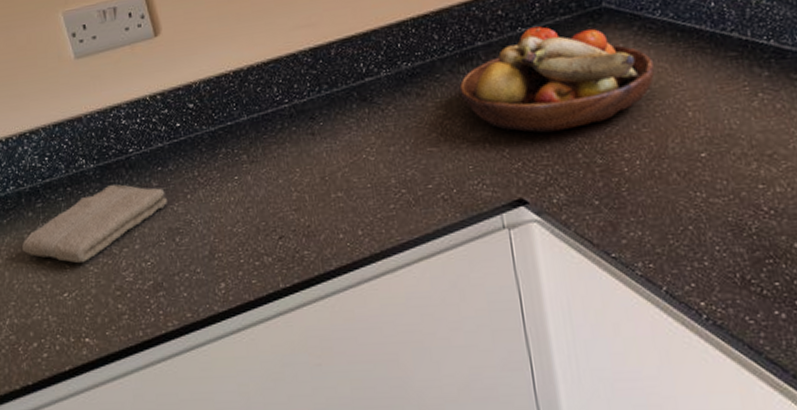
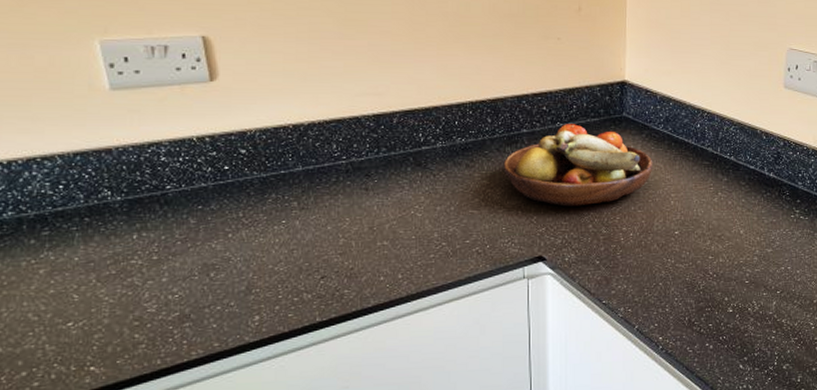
washcloth: present [22,184,168,263] -> none [18,219,206,294]

